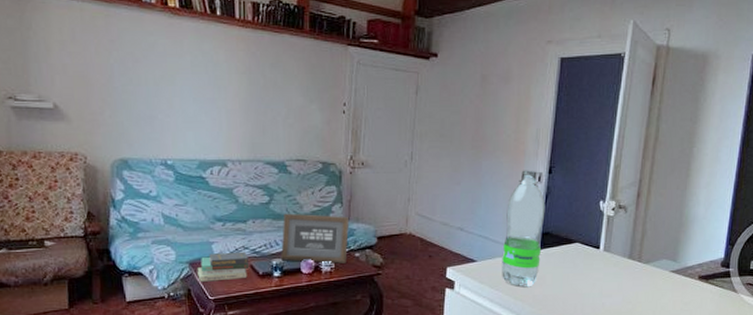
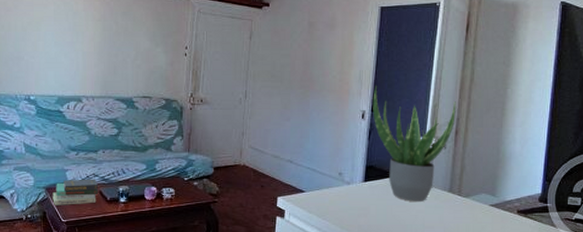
picture frame: present [281,213,350,264] -> none [127,144,189,191]
bottle: present [502,170,546,288] -> none [329,108,369,218]
potted plant: none [550,144,639,269] -> present [373,85,456,202]

